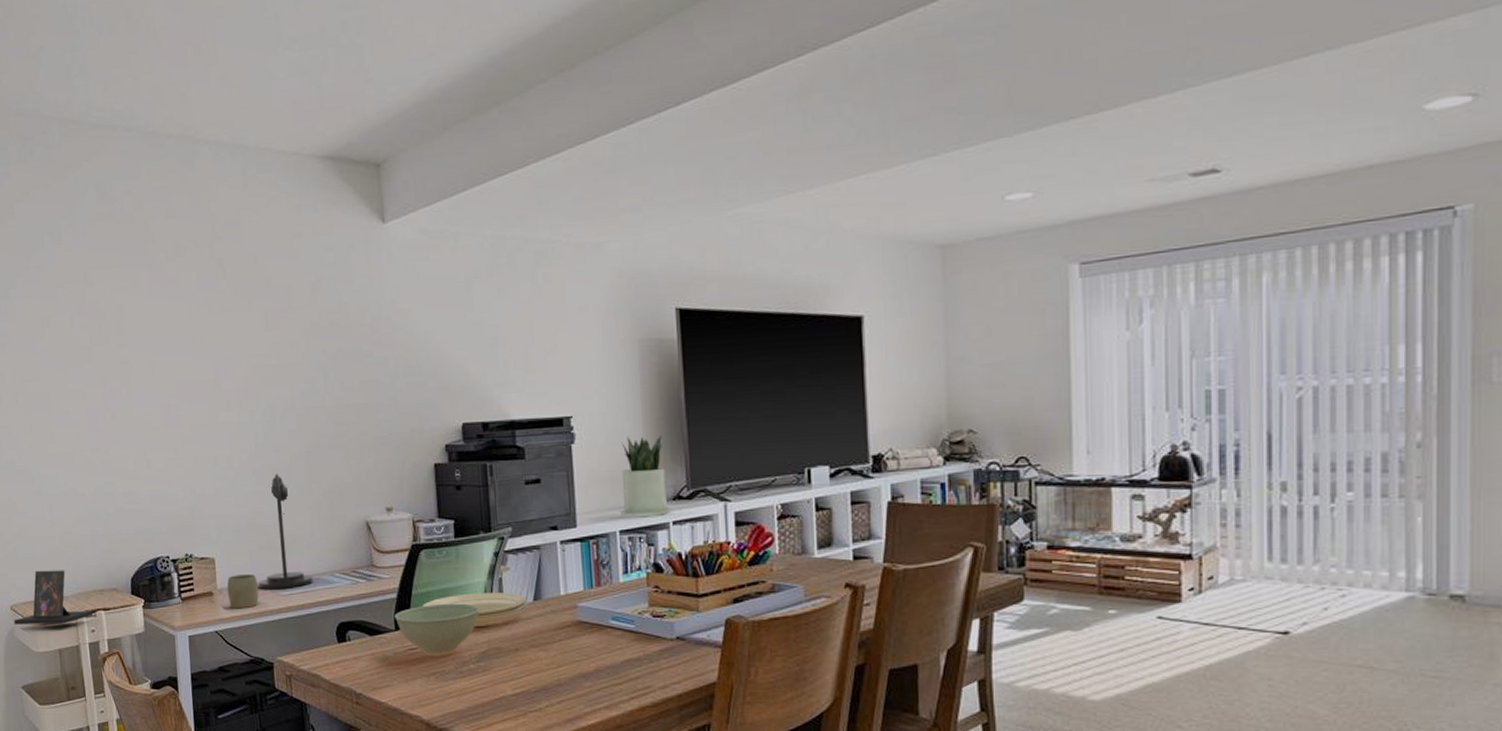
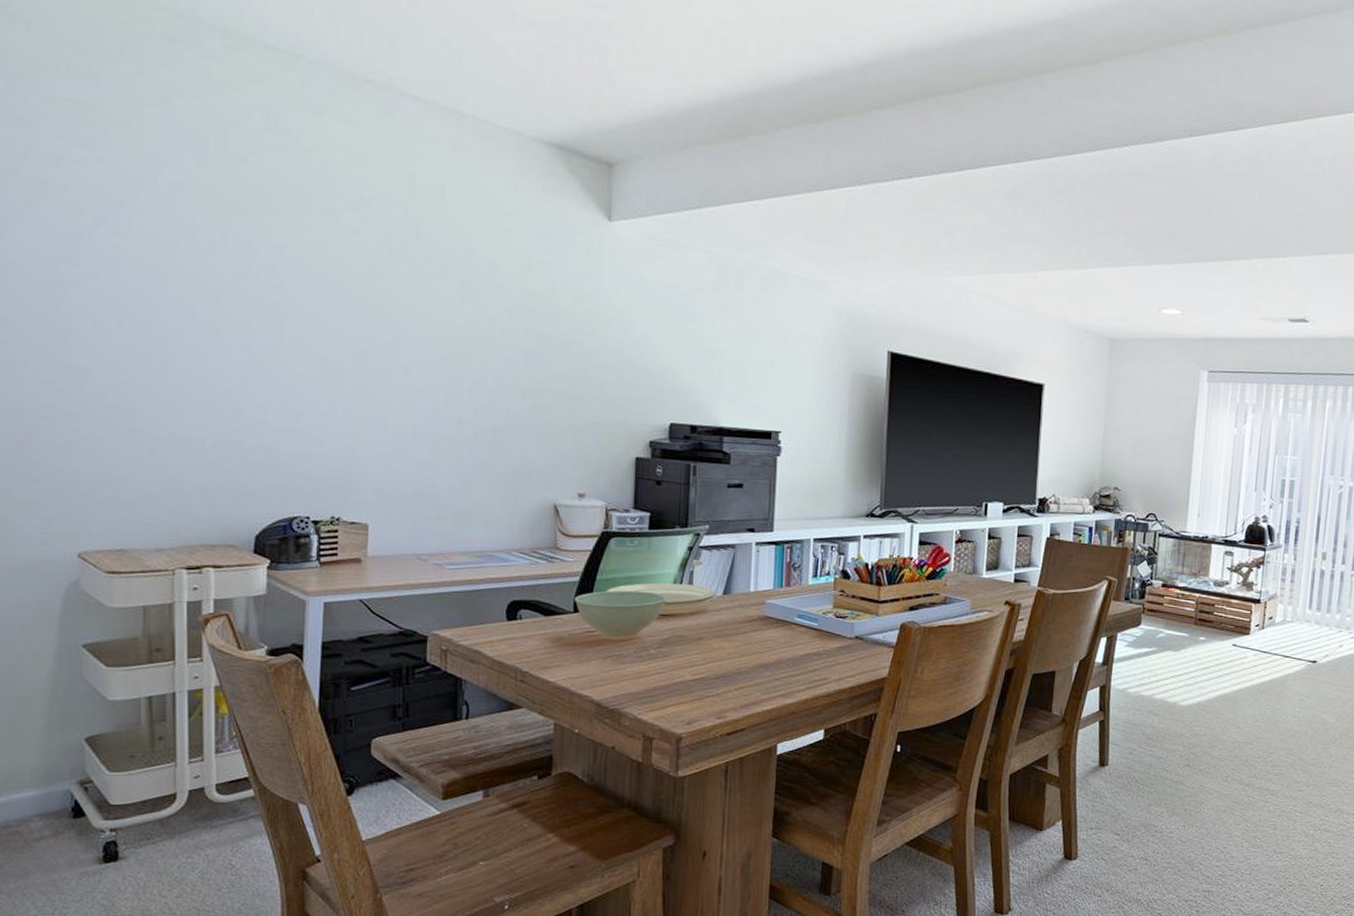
photo frame: present [14,570,94,625] -> none [81,516,198,579]
mug: present [227,574,259,608] -> none [379,543,420,578]
desk lamp: present [258,473,313,590] -> none [420,445,486,563]
planter: present [619,435,673,518] -> none [815,457,865,530]

